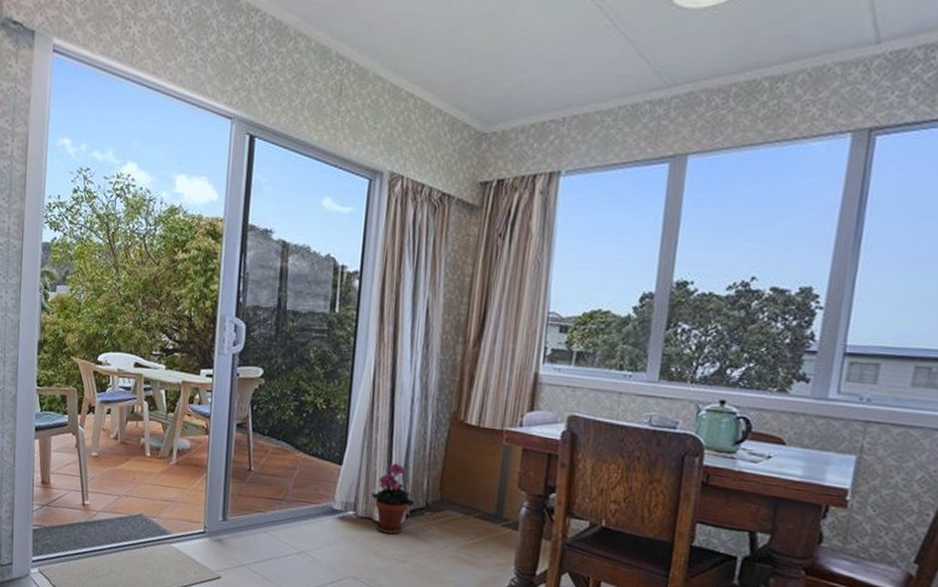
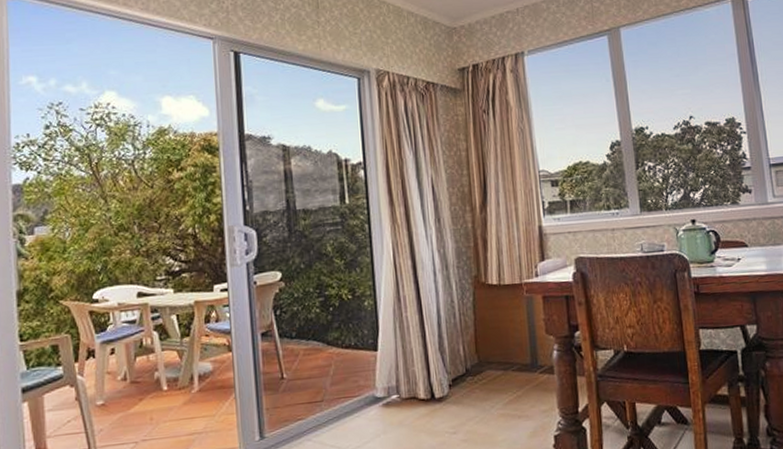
potted plant: present [371,462,414,535] -> none [411,335,454,410]

